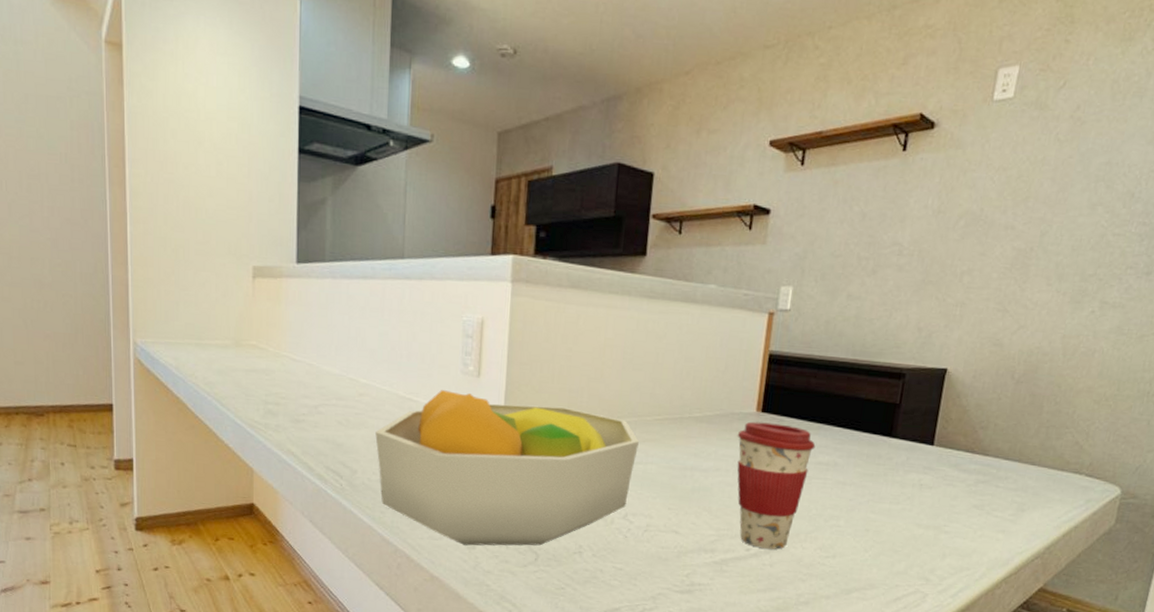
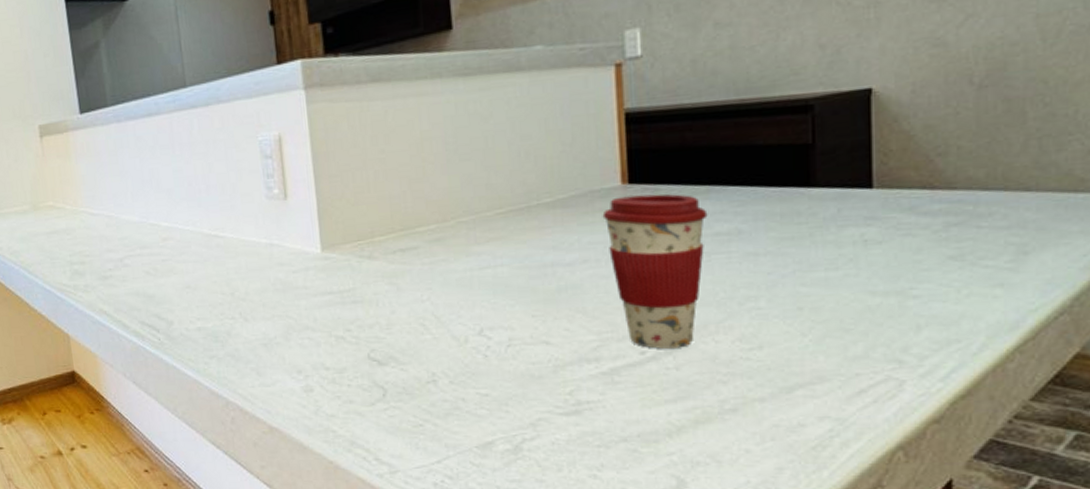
fruit bowl: present [375,390,639,546] -> none [186,216,482,389]

